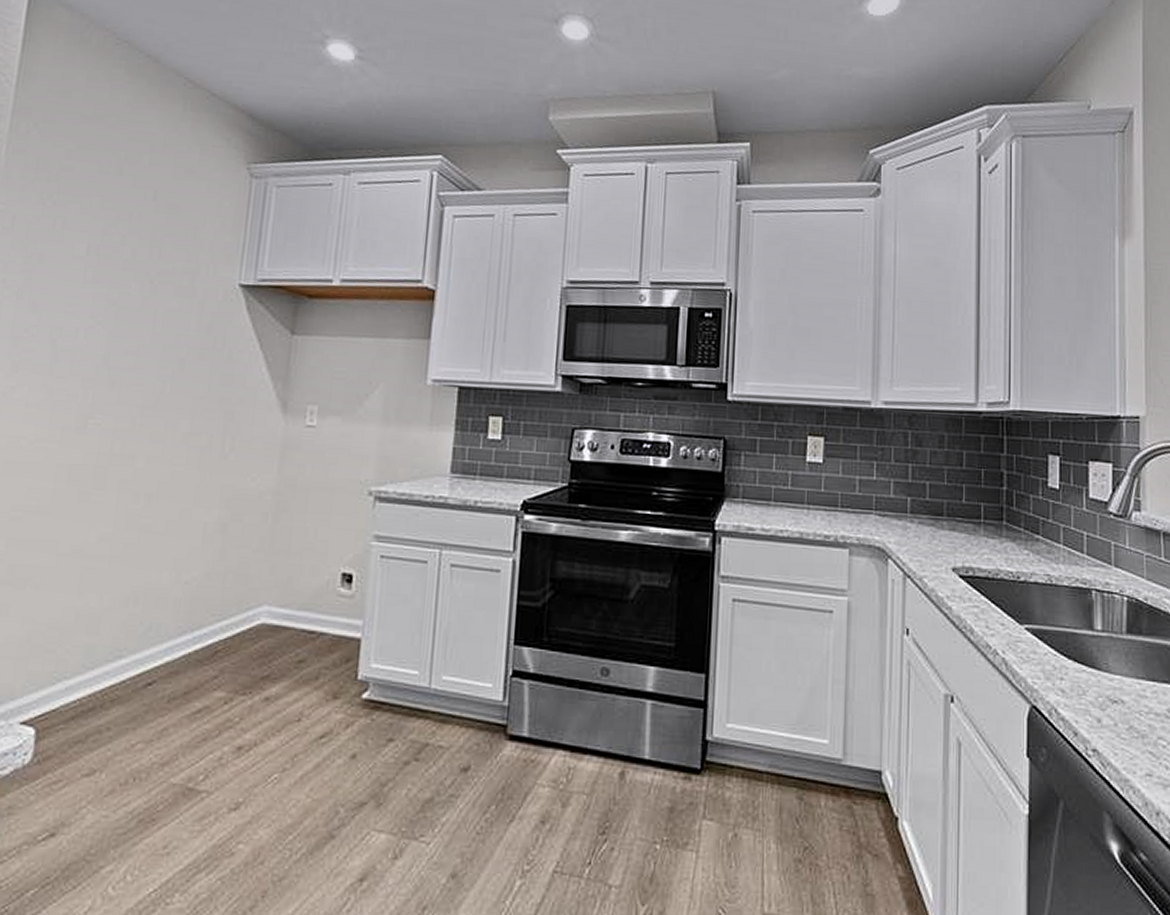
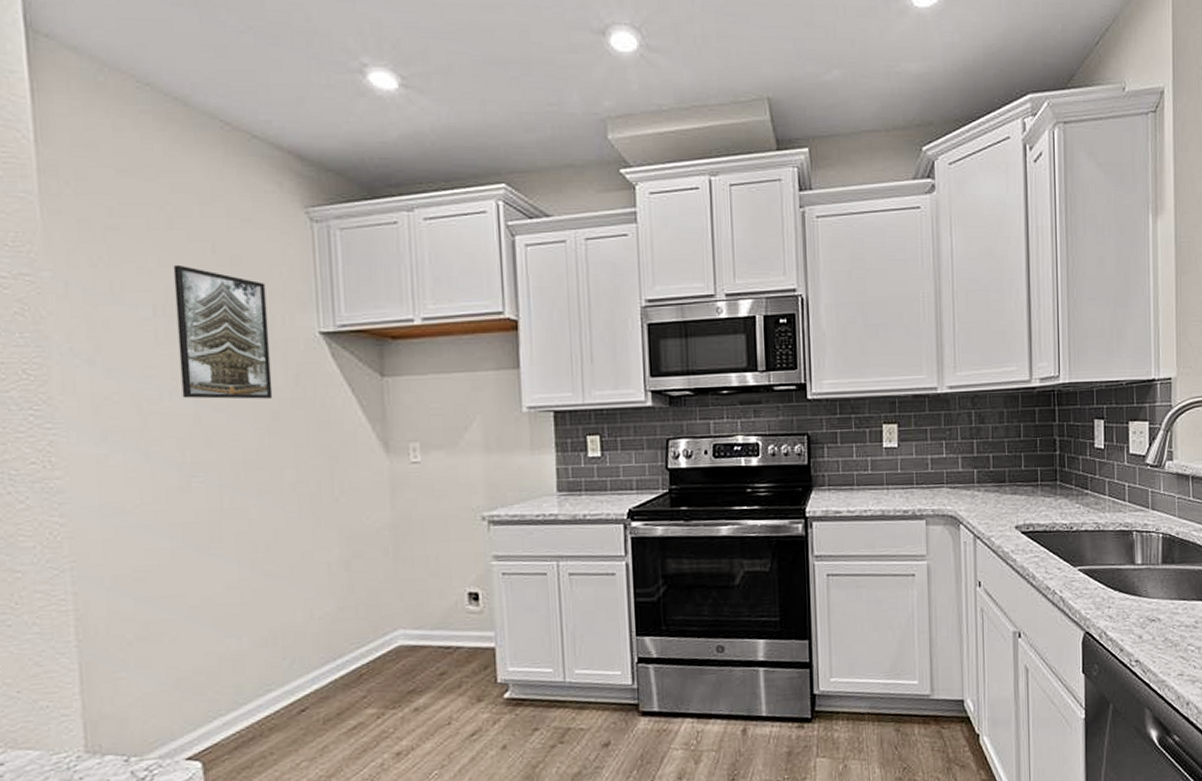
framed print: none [97,207,197,346] -> present [173,264,273,399]

